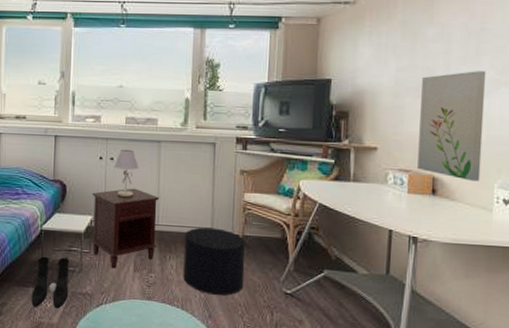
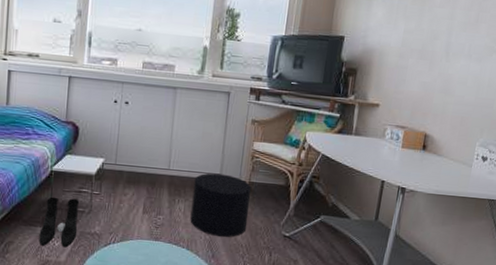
nightstand: present [91,188,160,269] -> none [102,132,173,211]
table lamp: present [113,149,139,198] -> none [128,93,154,142]
wall art: present [417,71,487,181] -> none [412,37,483,139]

